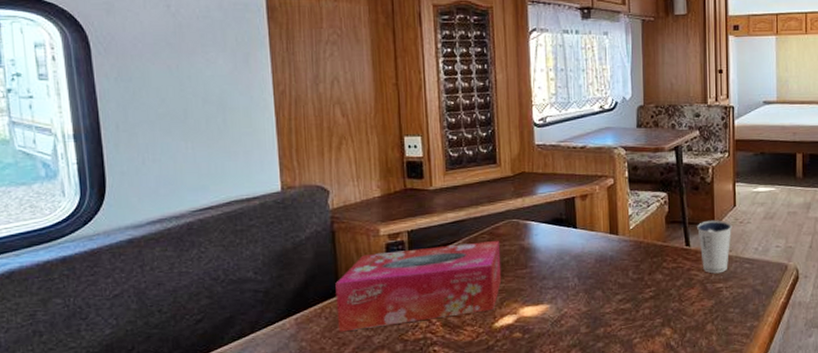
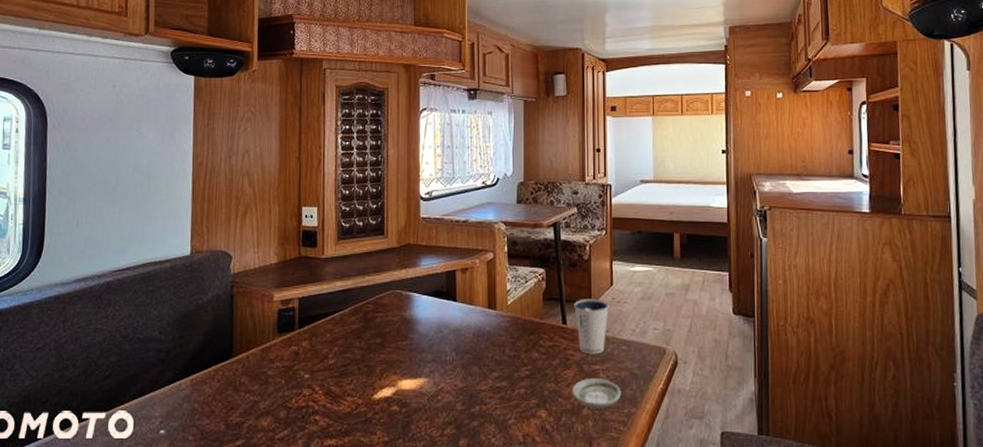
tissue box: present [335,240,502,332] -> none [228,310,383,396]
saucer: none [695,296,744,325] -> present [571,378,622,409]

